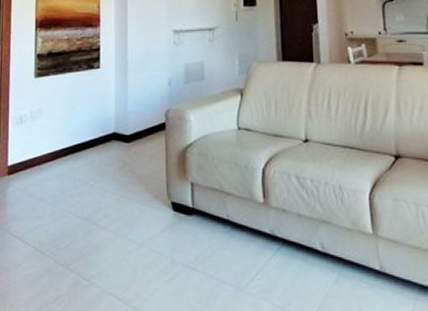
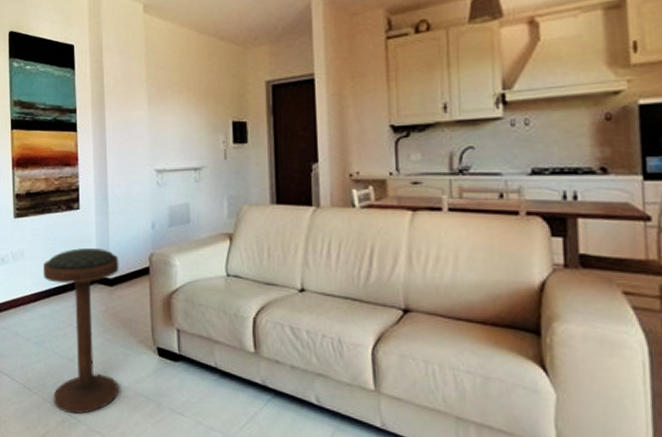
bar stool: none [61,106,137,276] -> present [42,248,119,414]

